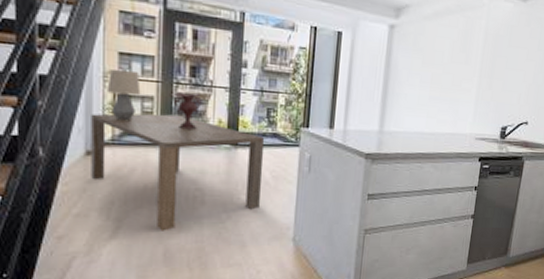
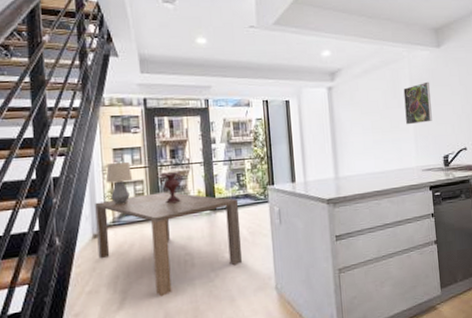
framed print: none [470,39,505,87] -> present [403,81,432,125]

